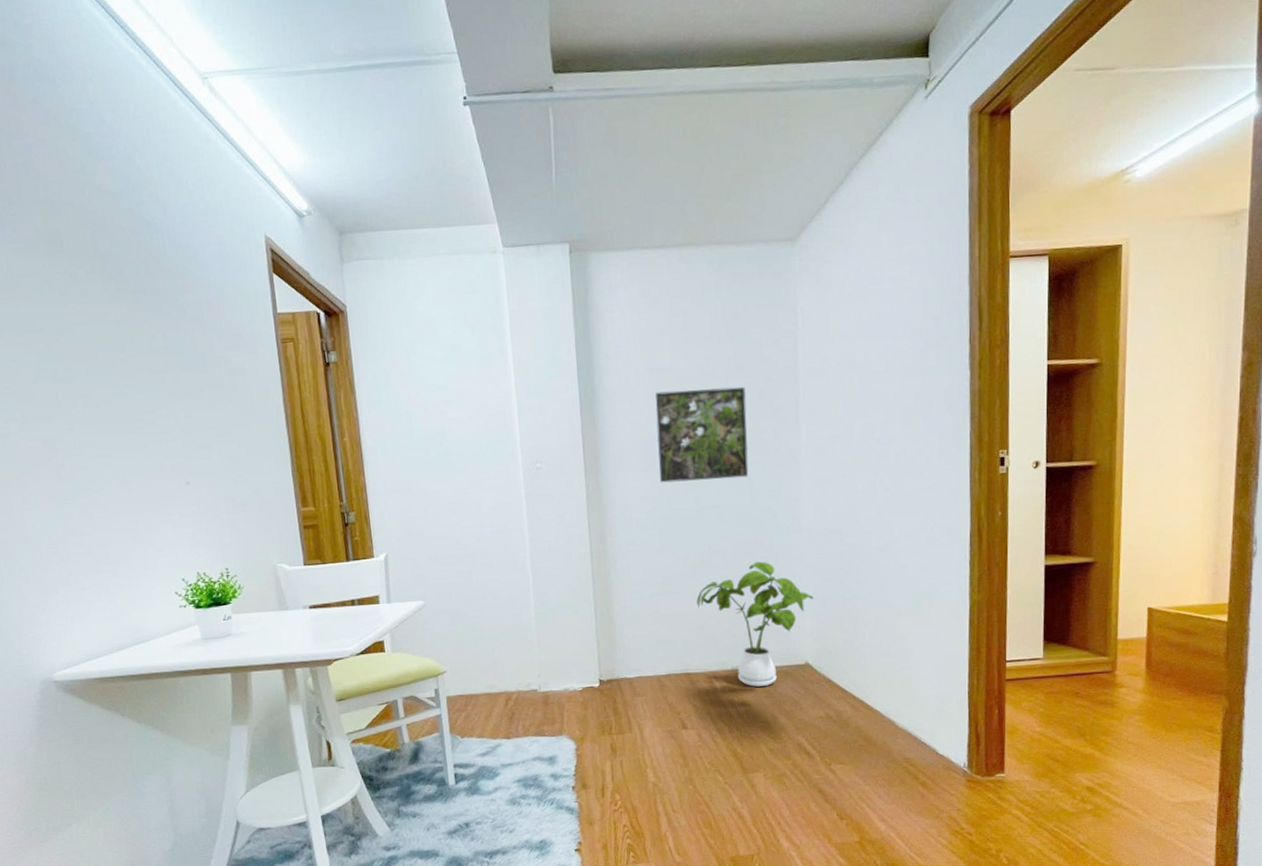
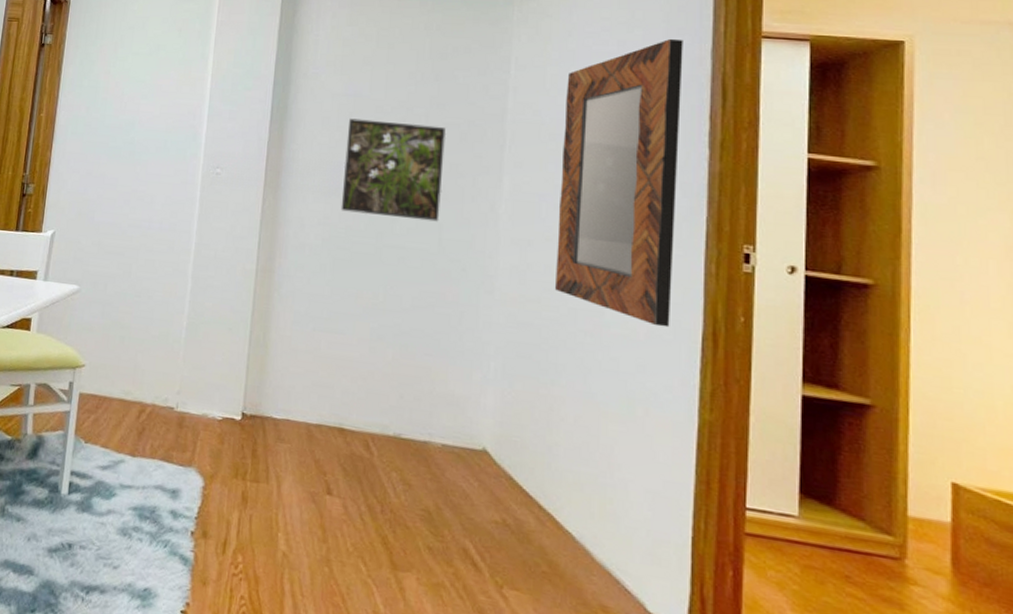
house plant: present [696,561,814,687] -> none [363,316,501,467]
home mirror: none [848,268,946,533] -> present [554,38,683,328]

